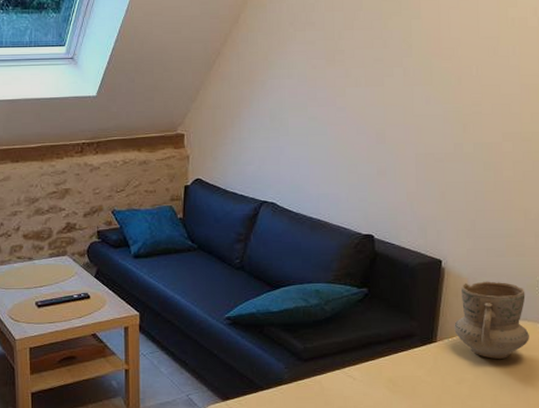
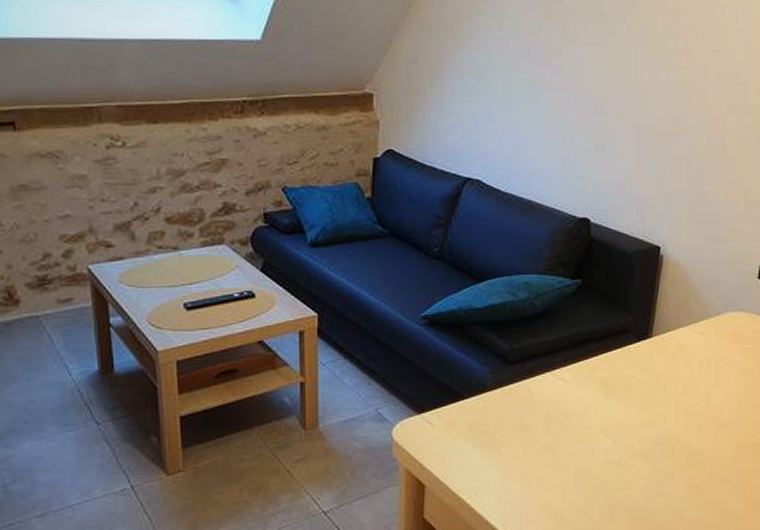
mug: present [454,281,529,359] -> none [671,269,744,353]

